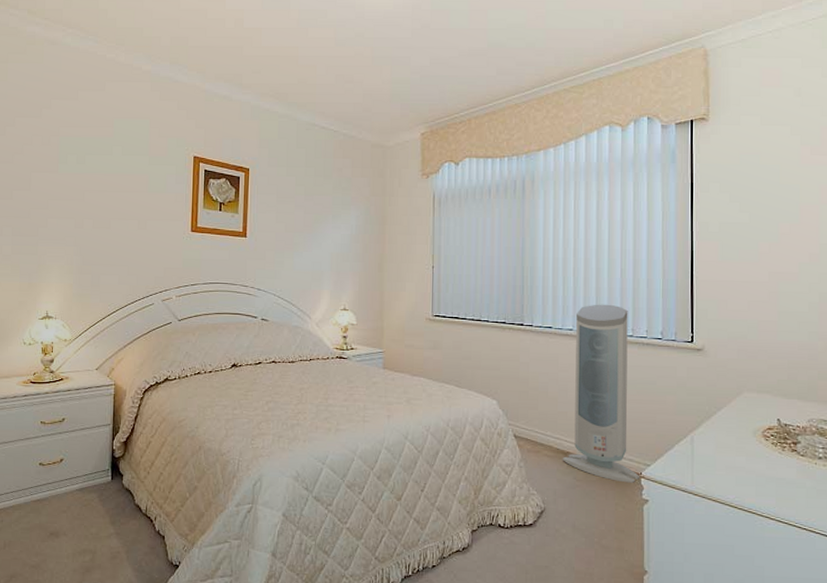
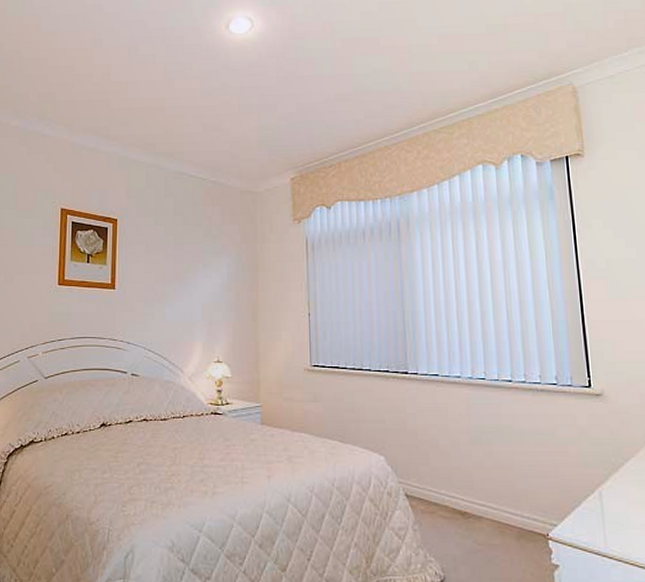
air purifier: present [562,304,640,483] -> none [459,348,547,546]

